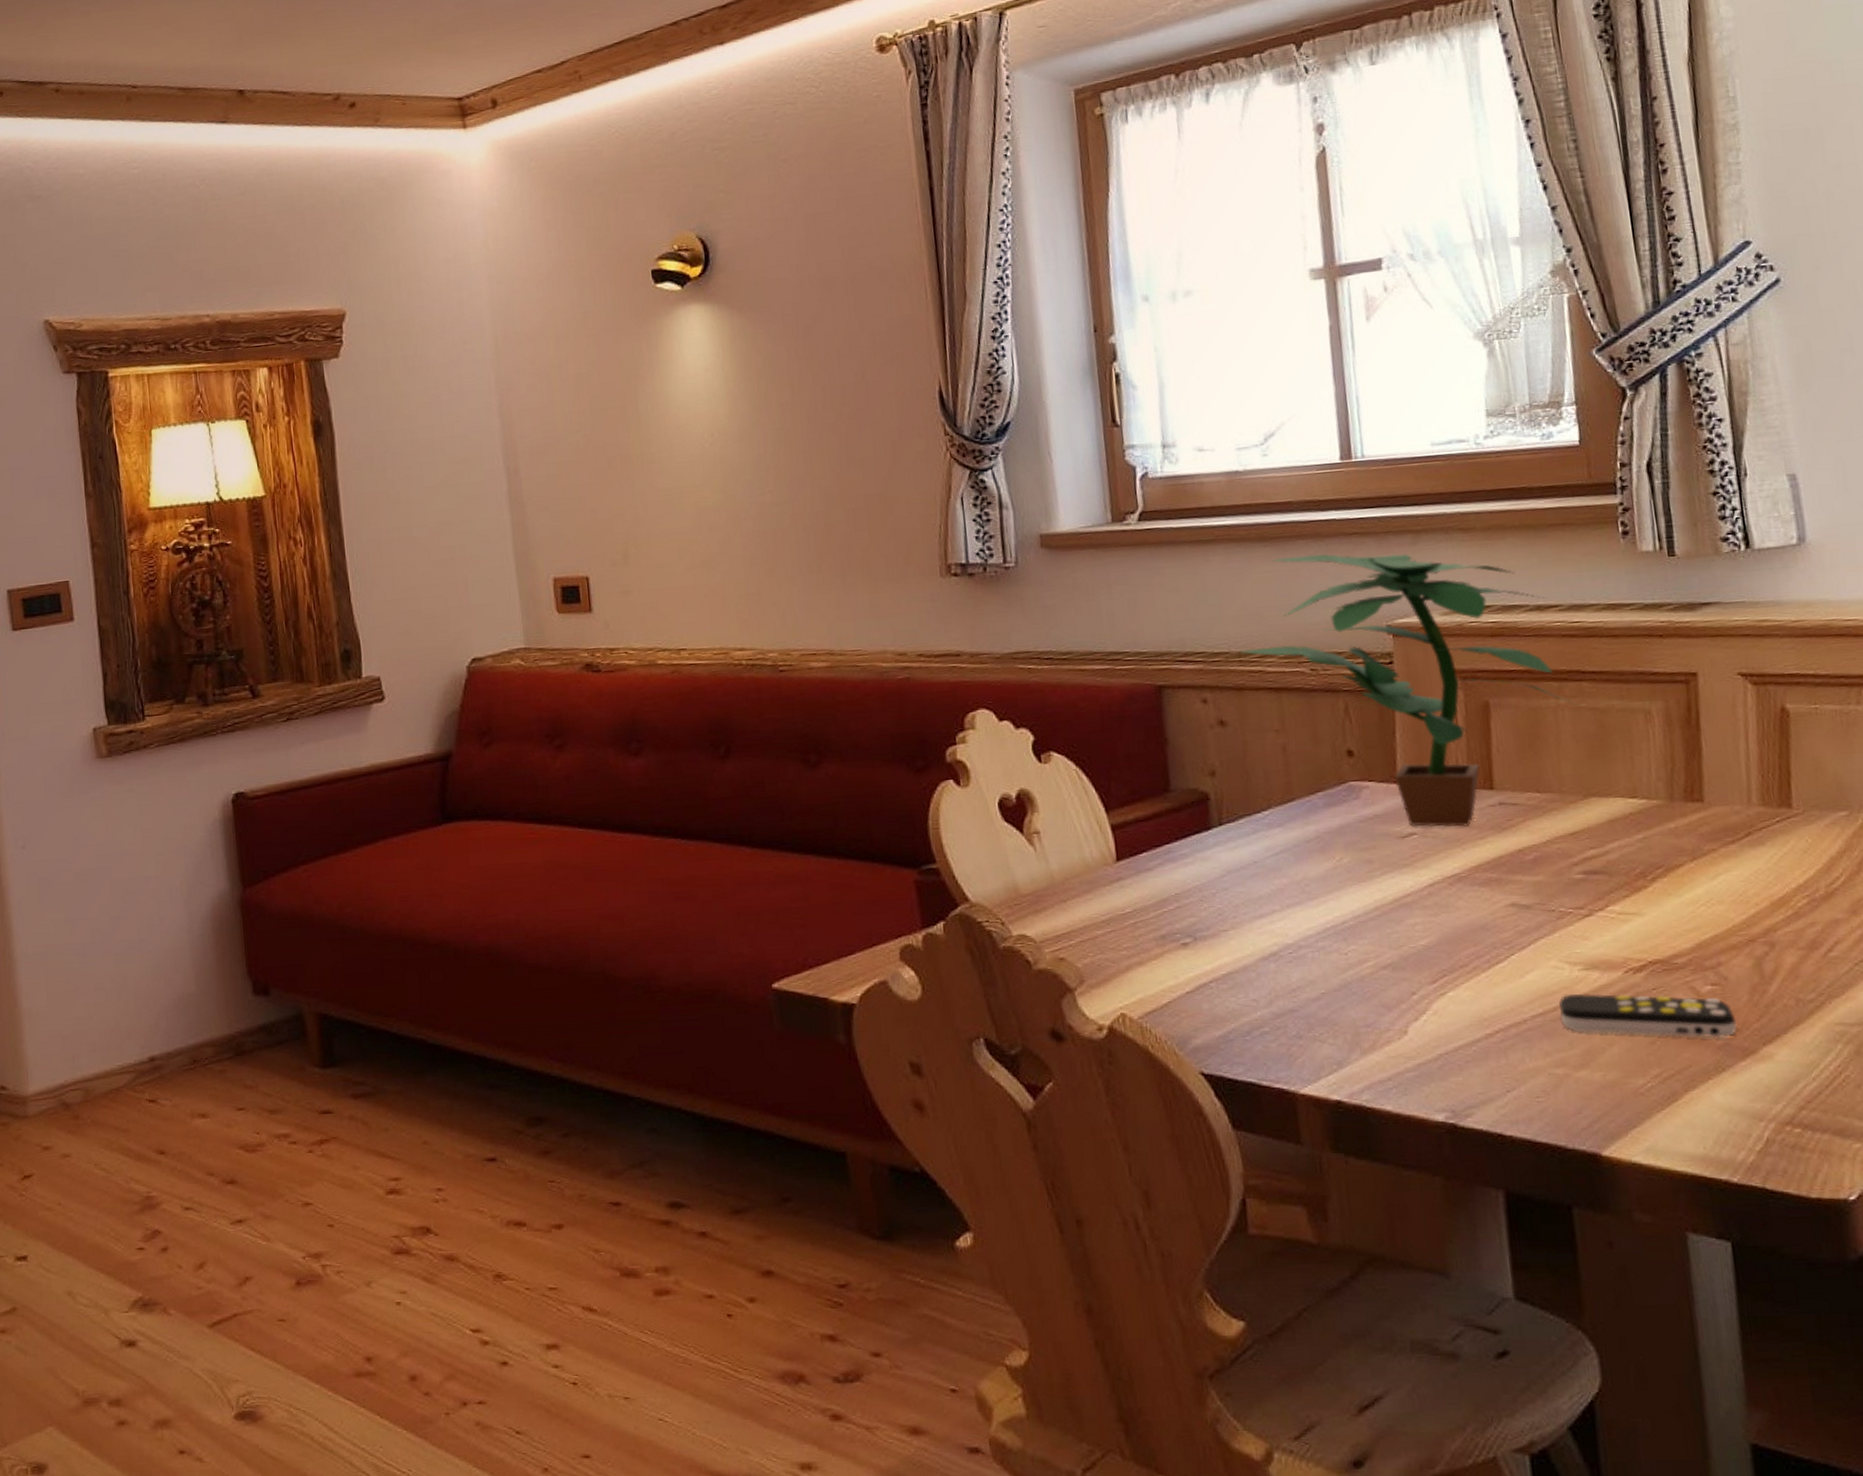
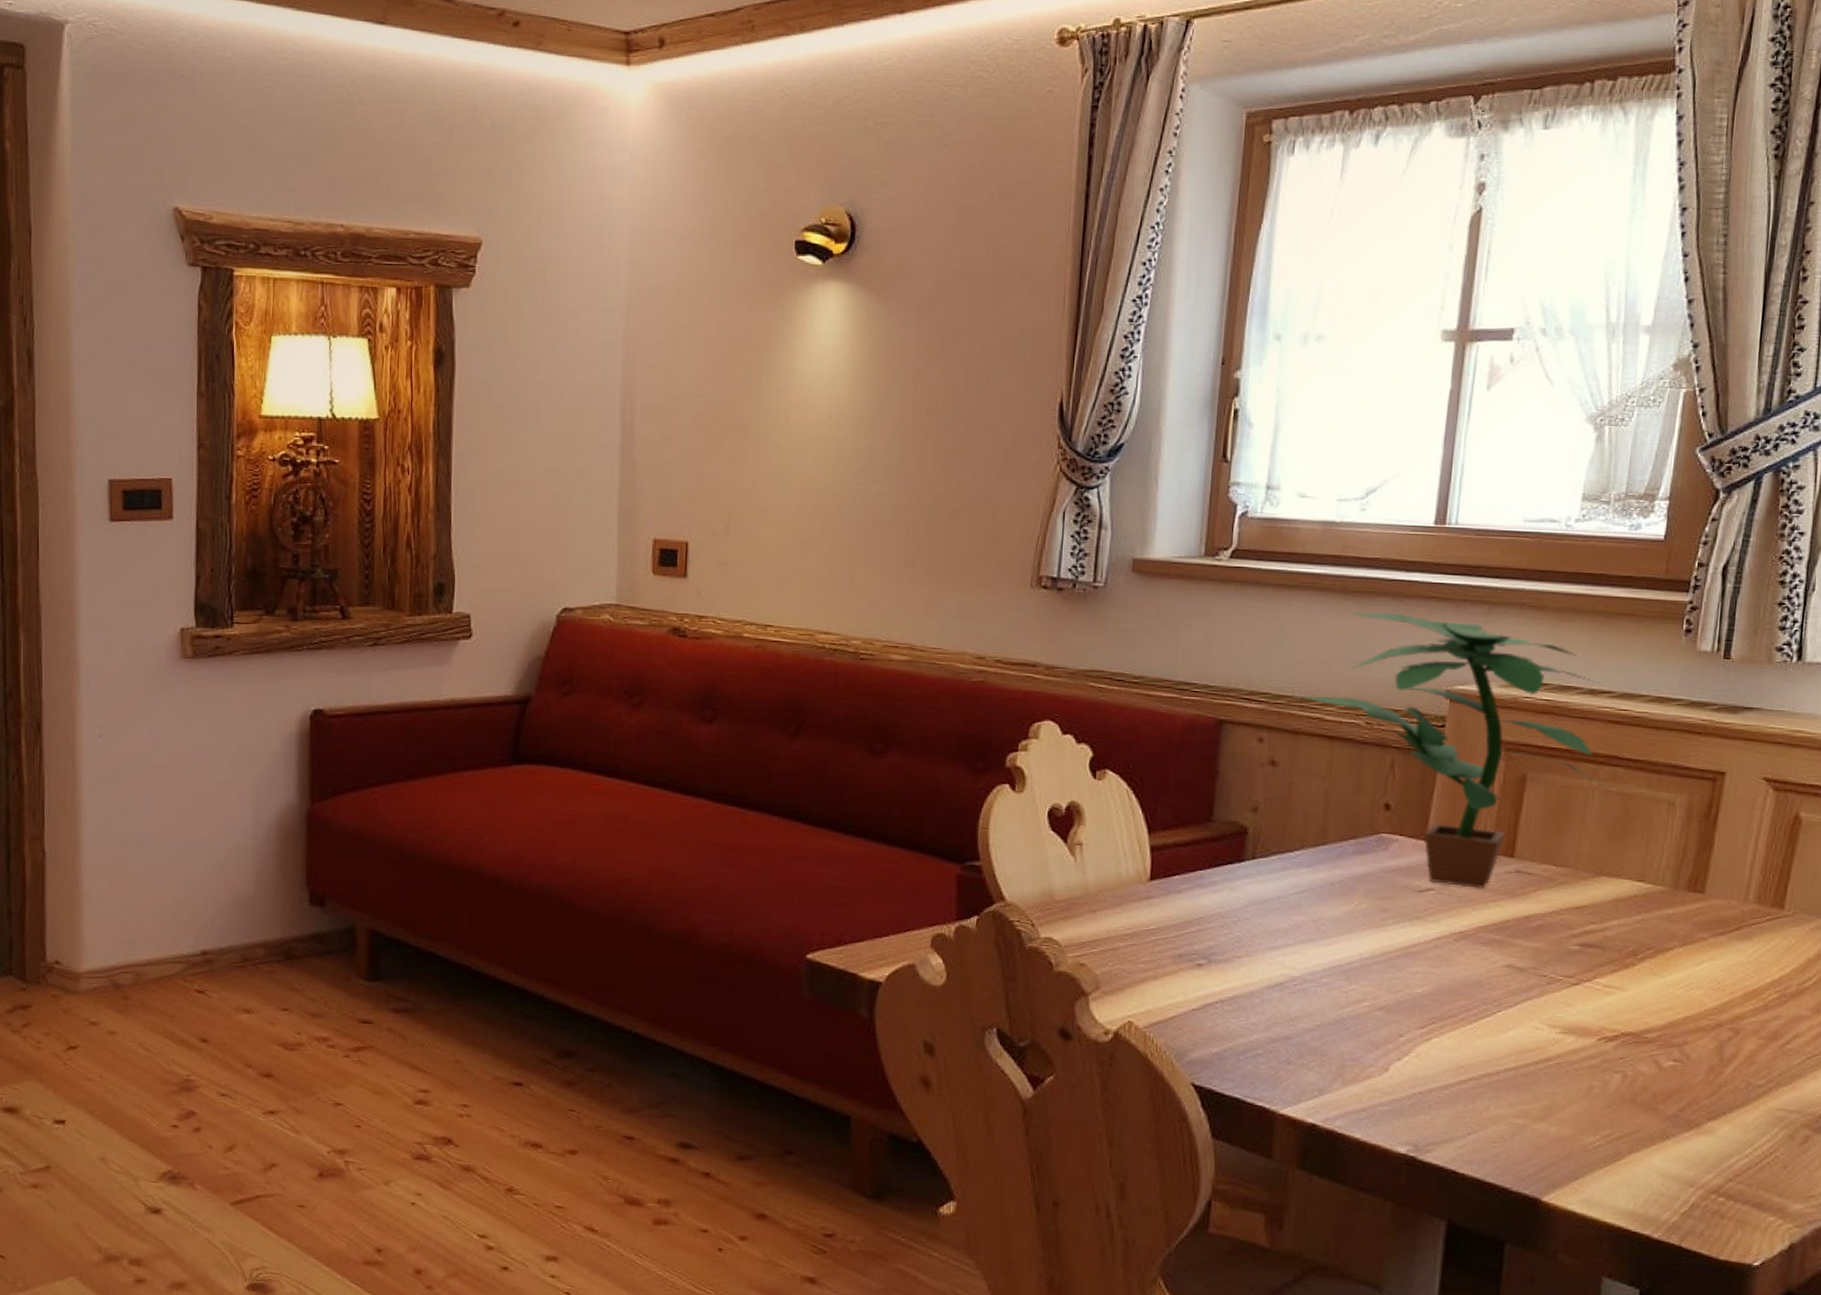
remote control: present [1558,993,1737,1039] -> none [1530,1053,1689,1110]

